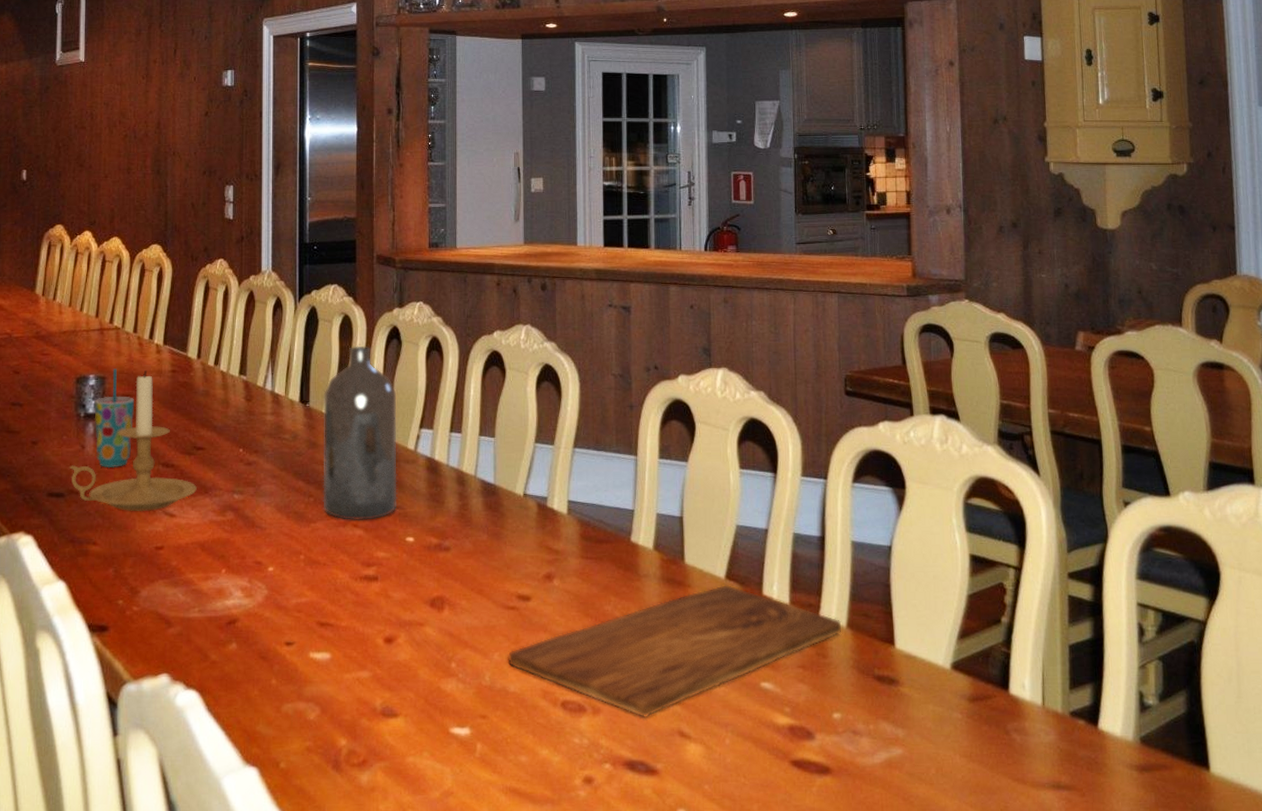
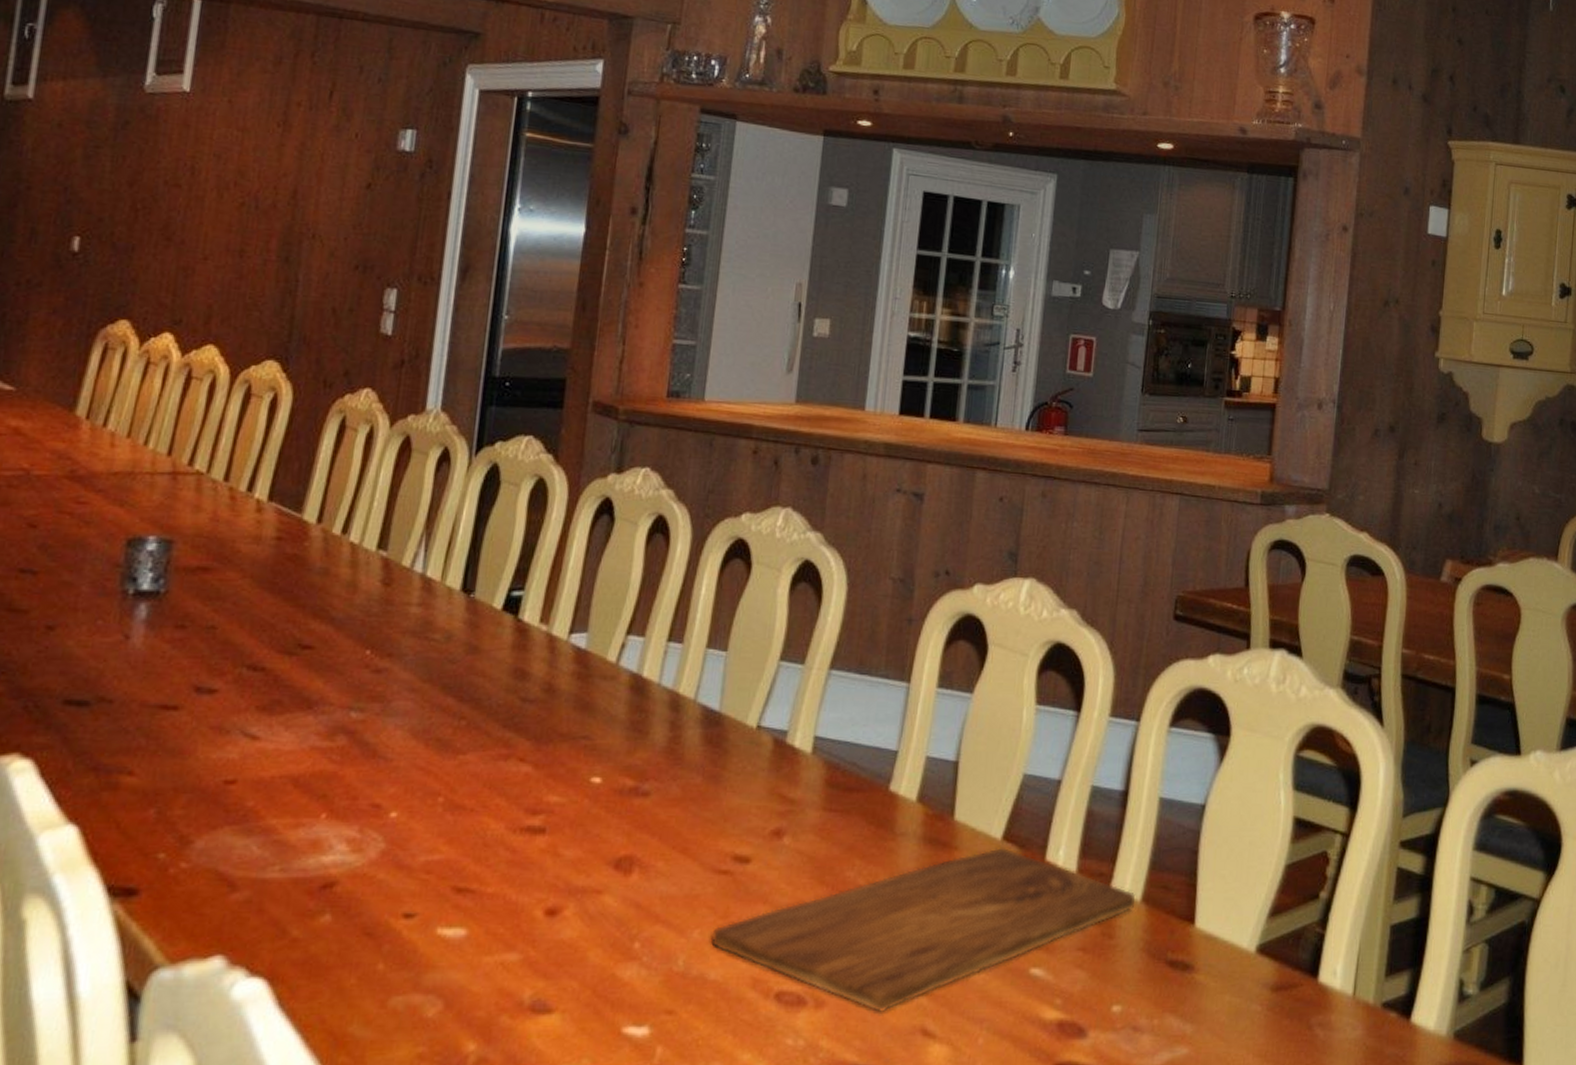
candle holder: present [70,371,197,512] -> none [103,535,296,731]
cup: present [94,369,134,469] -> none [145,529,214,669]
bottle: present [323,345,397,520] -> none [478,520,599,753]

